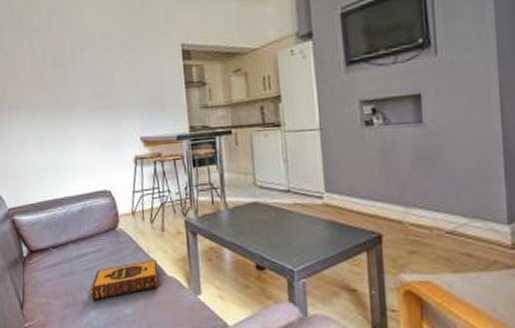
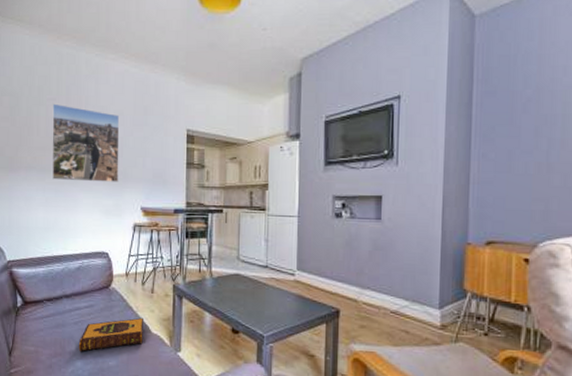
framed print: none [35,34,113,117] -> present [52,103,120,182]

